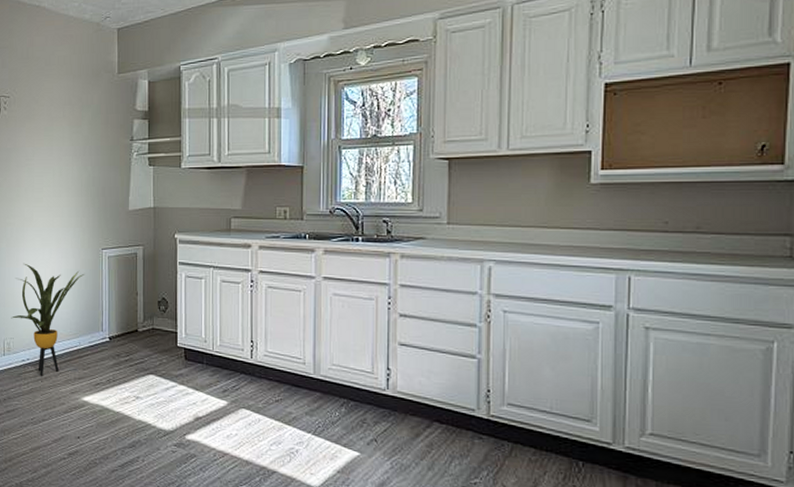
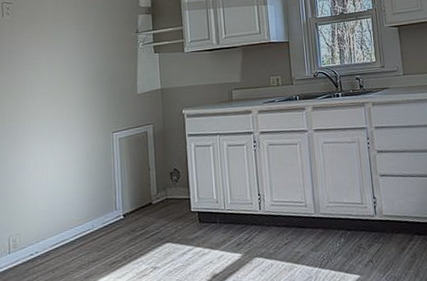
house plant: present [11,263,85,376] -> none [17,156,96,267]

